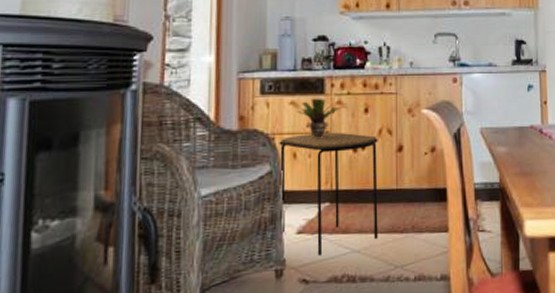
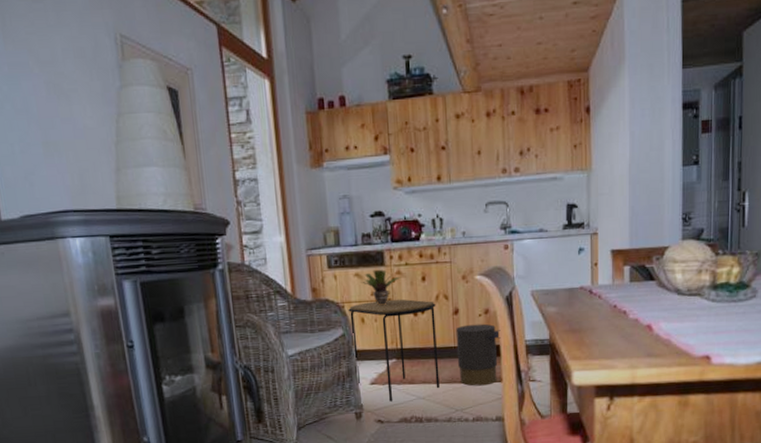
trash can: none [399,163,448,237] -> present [456,323,501,386]

